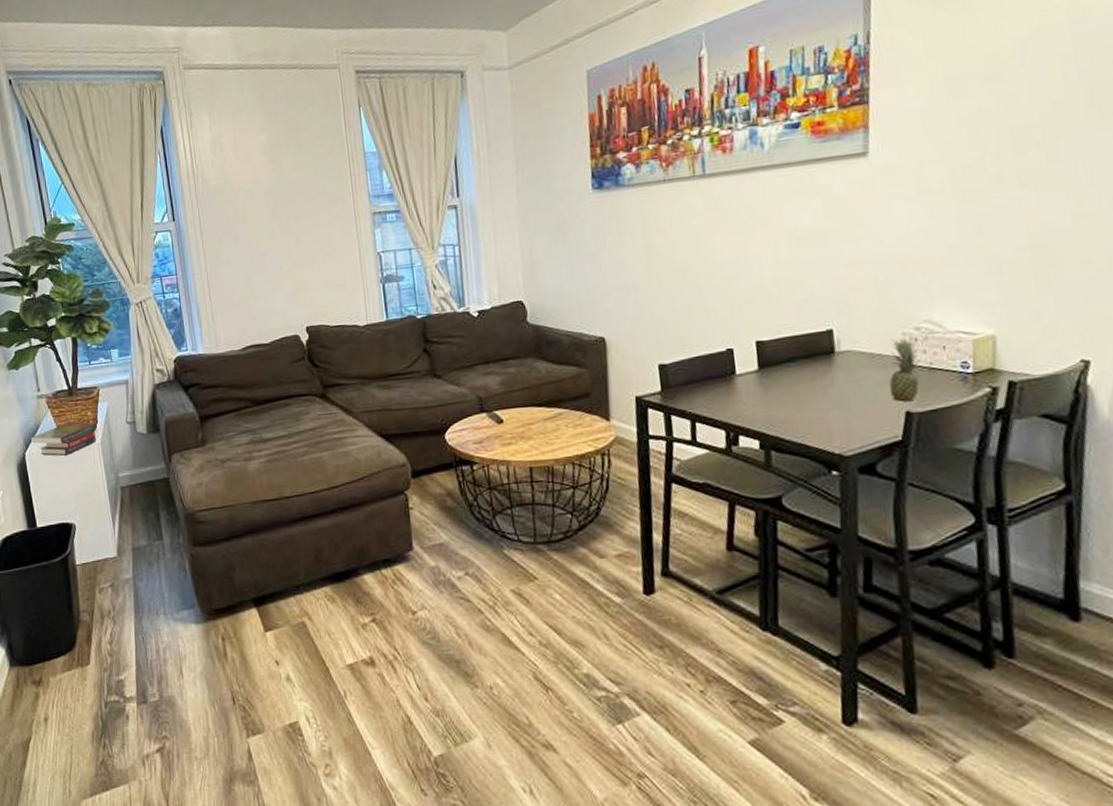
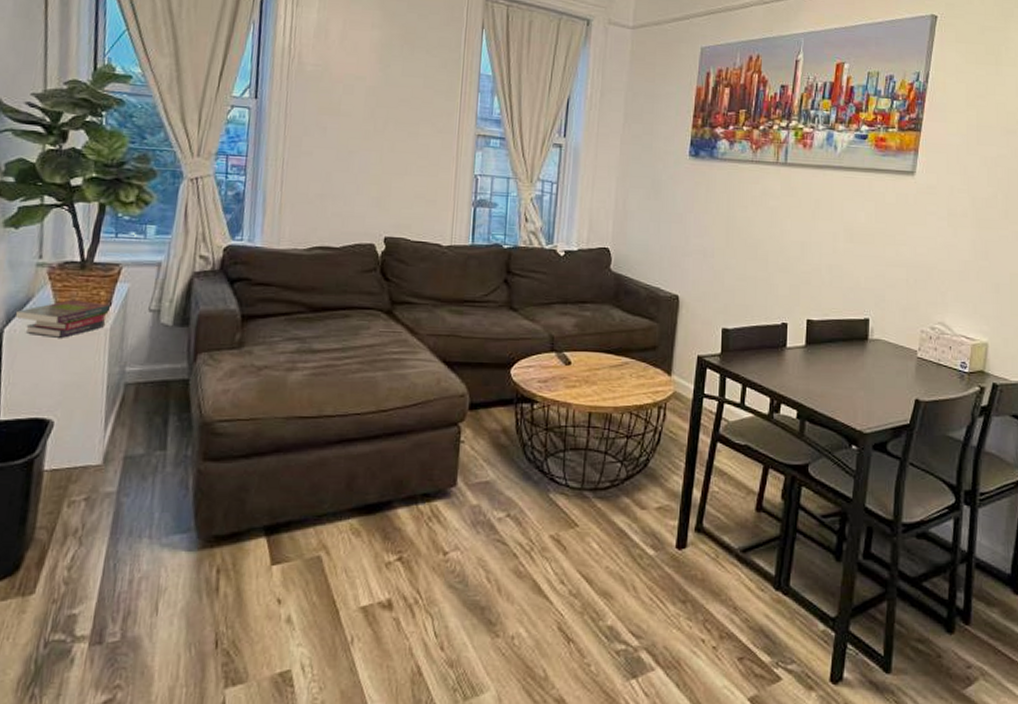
fruit: present [889,336,921,401] -> none [905,334,932,390]

